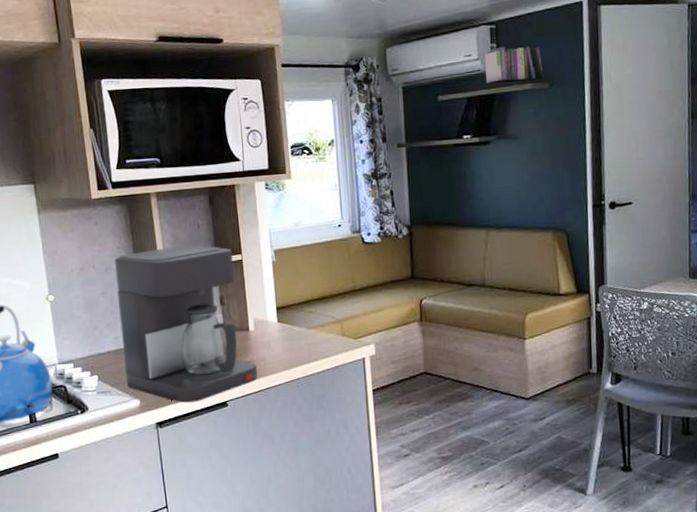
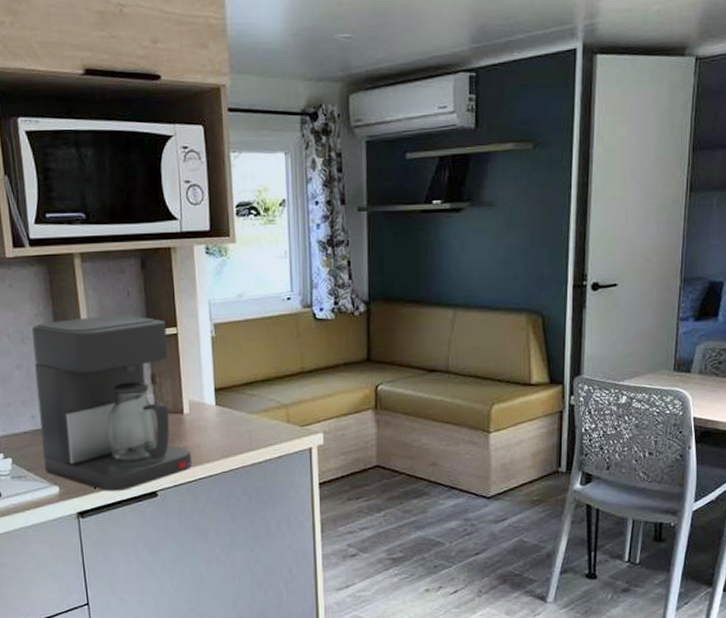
books: present [485,46,546,84] -> none [462,98,530,142]

